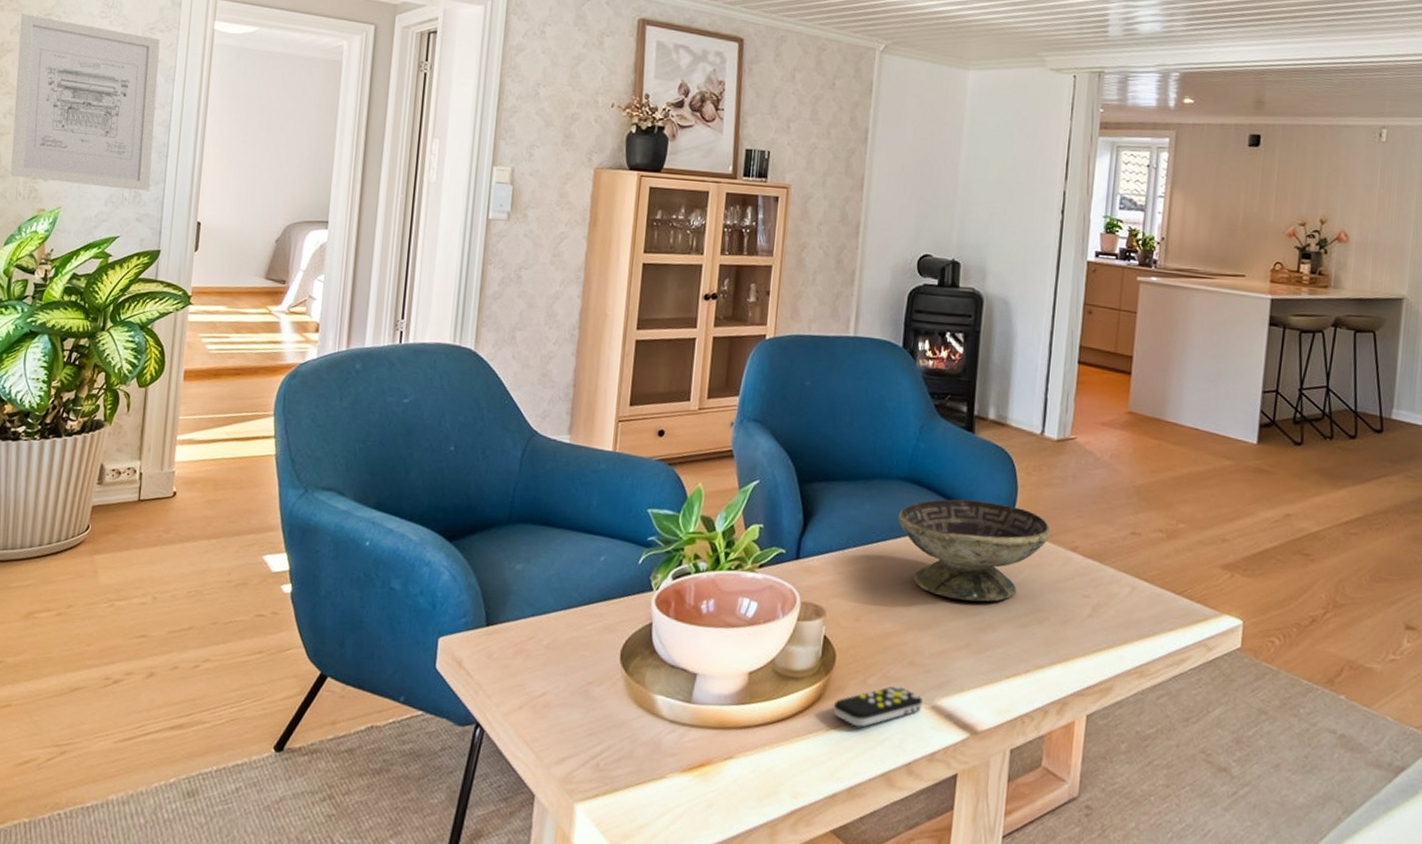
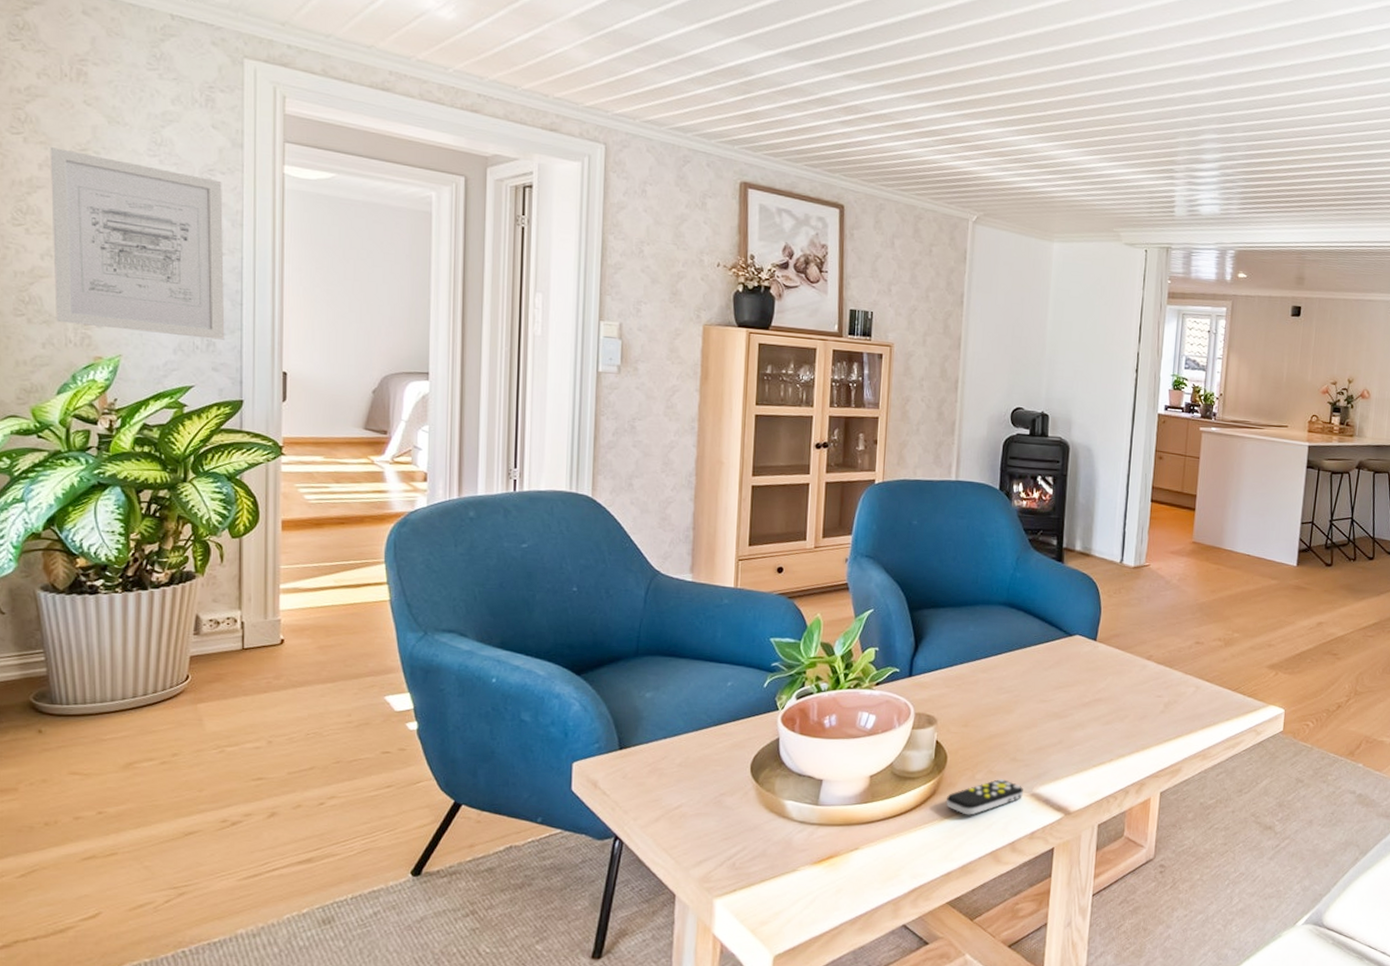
decorative bowl: present [898,499,1051,602] -> none [999,619,1129,705]

